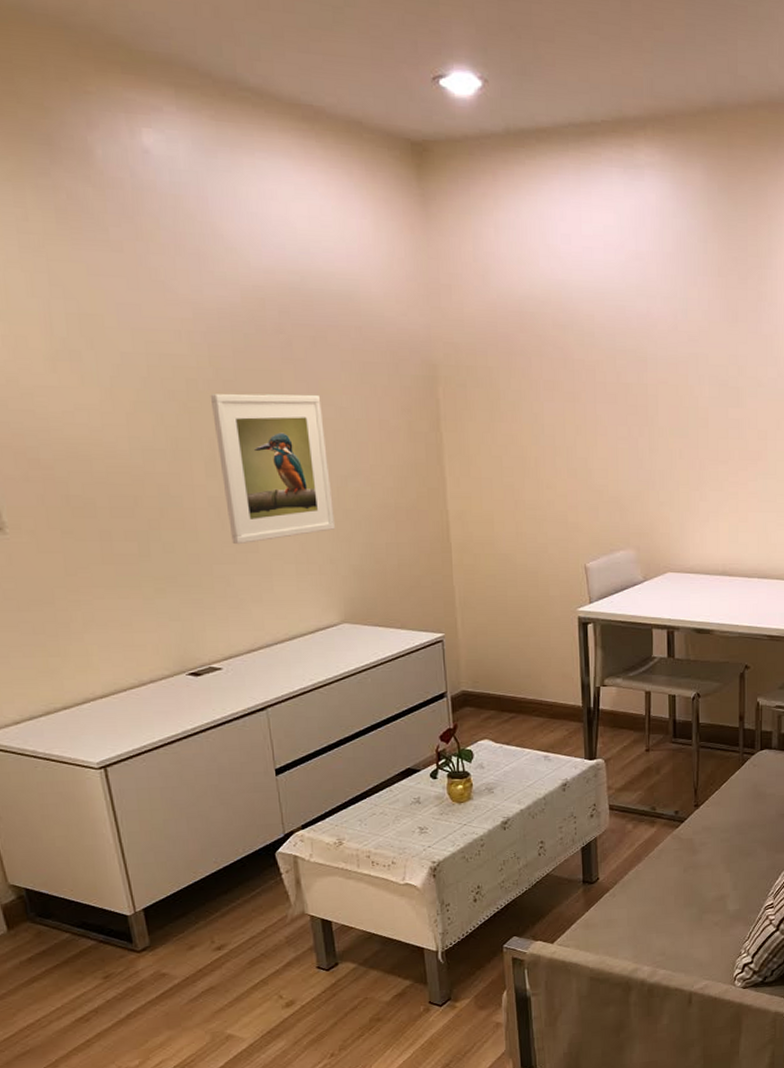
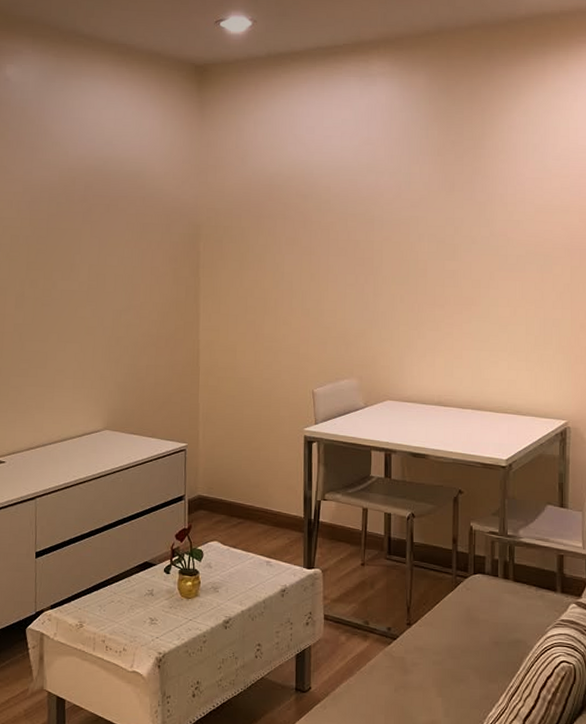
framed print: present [210,393,336,545] -> none [26,246,108,362]

